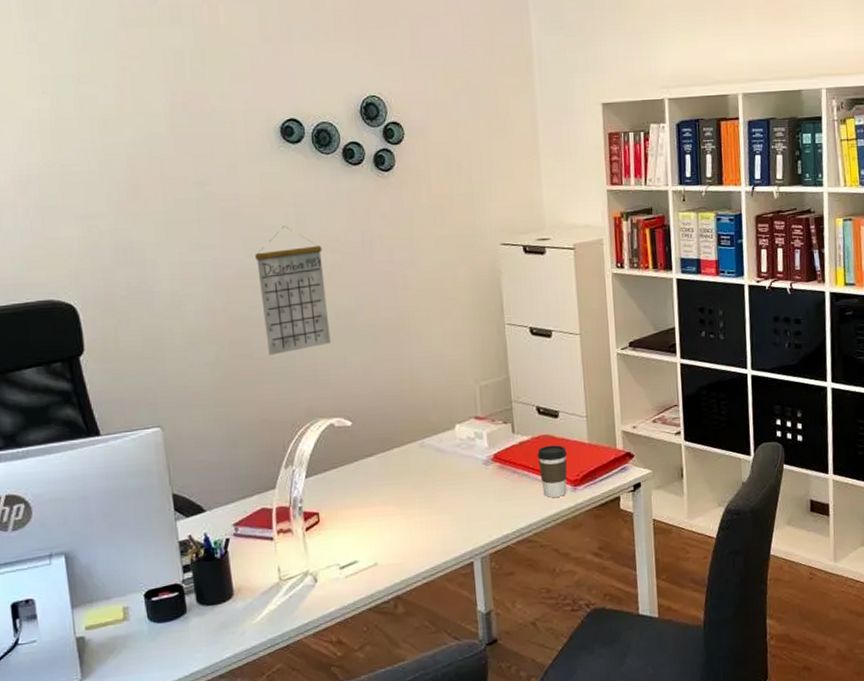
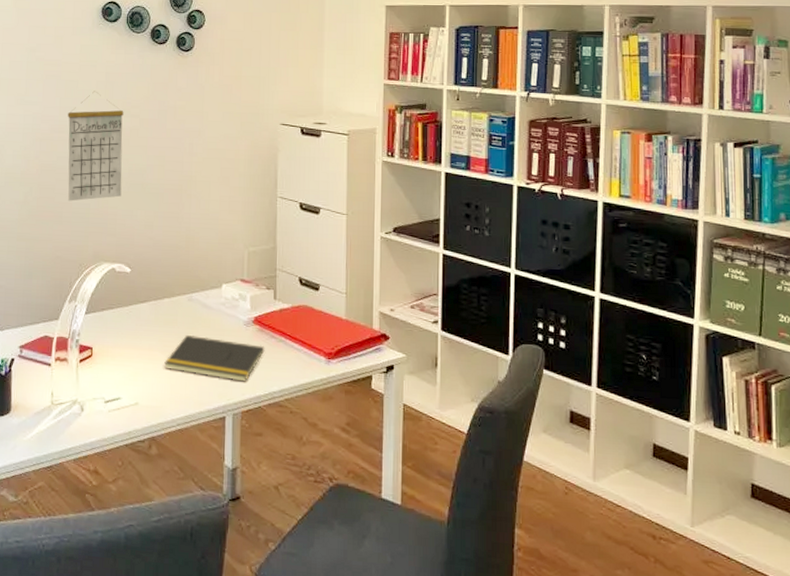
notepad: none [401,482,508,524] -> present [164,335,265,382]
coffee cup: present [537,445,568,498] -> none [296,316,324,367]

